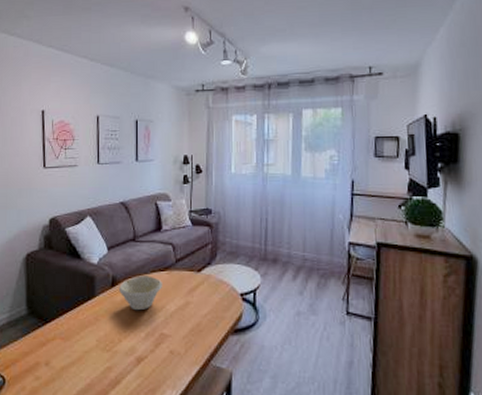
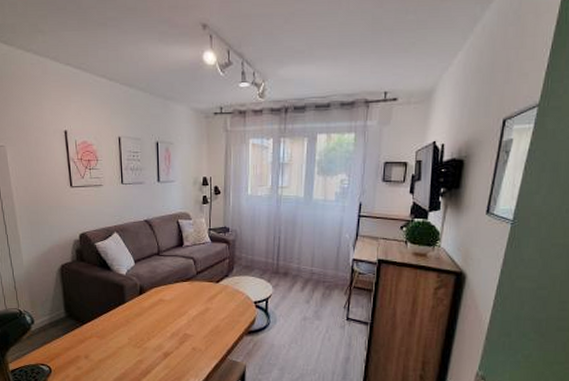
bowl: present [119,276,162,311] -> none [146,285,185,315]

